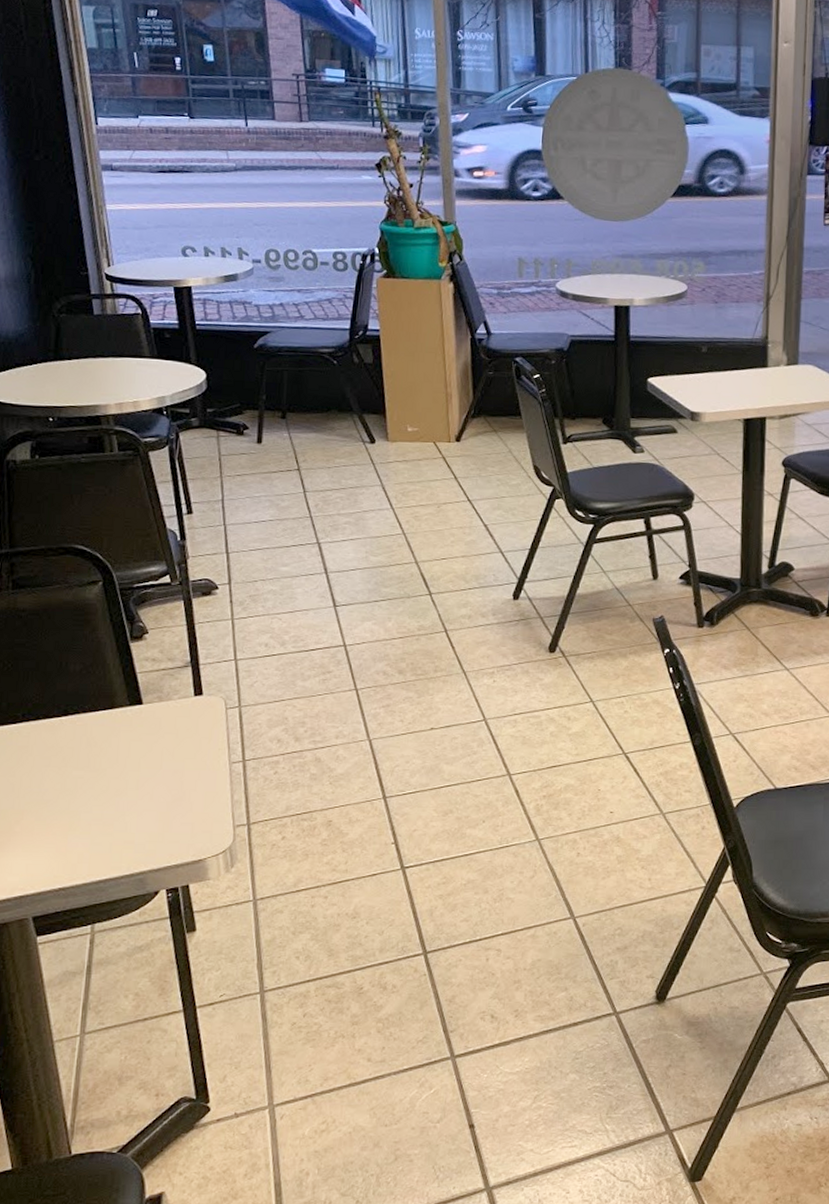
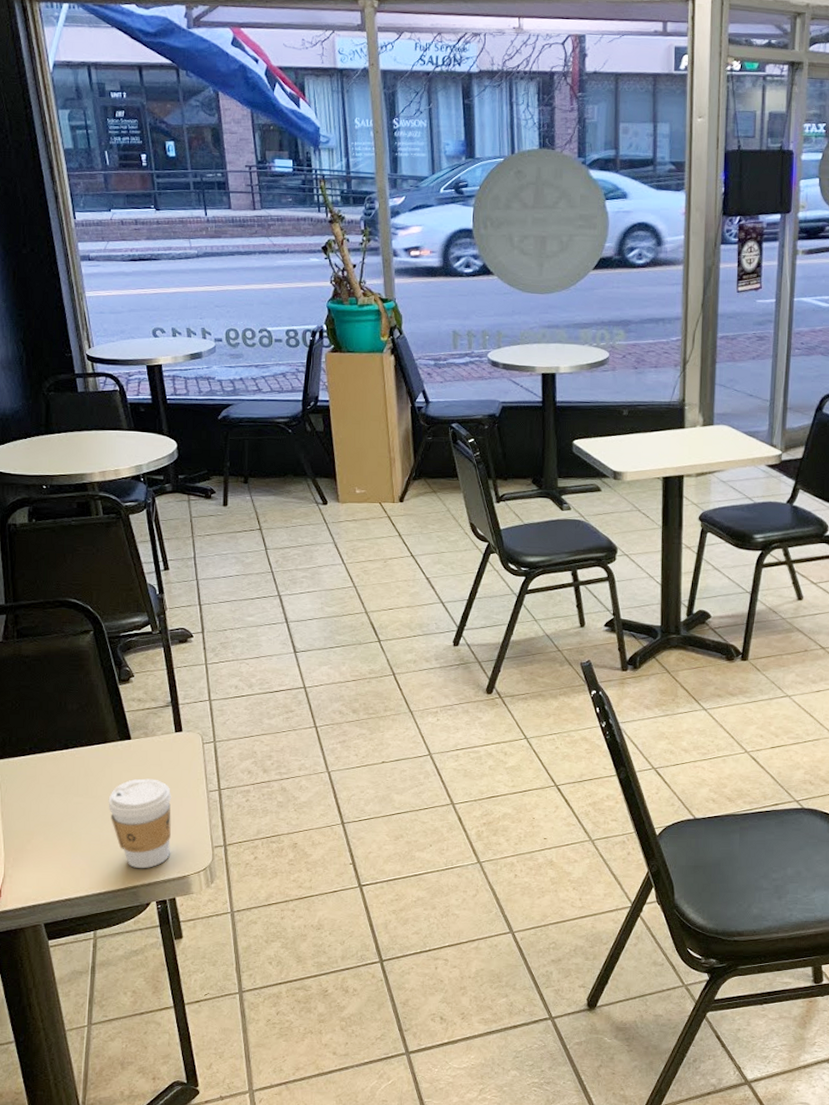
coffee cup: none [113,749,188,852] -> present [108,778,172,869]

